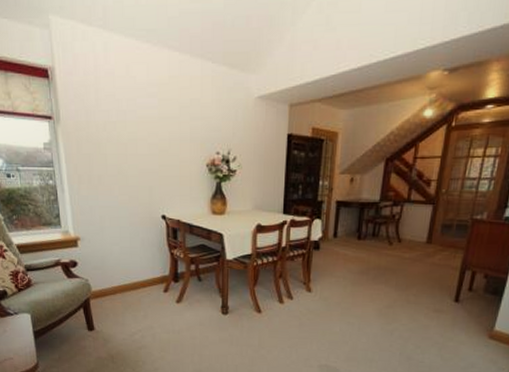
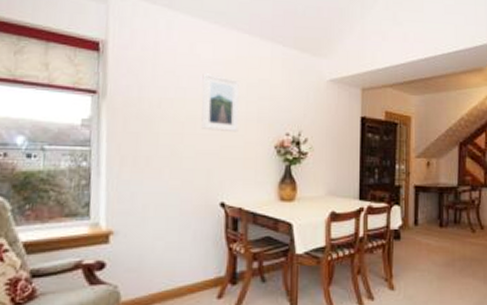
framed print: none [139,96,174,152] -> present [201,73,240,133]

